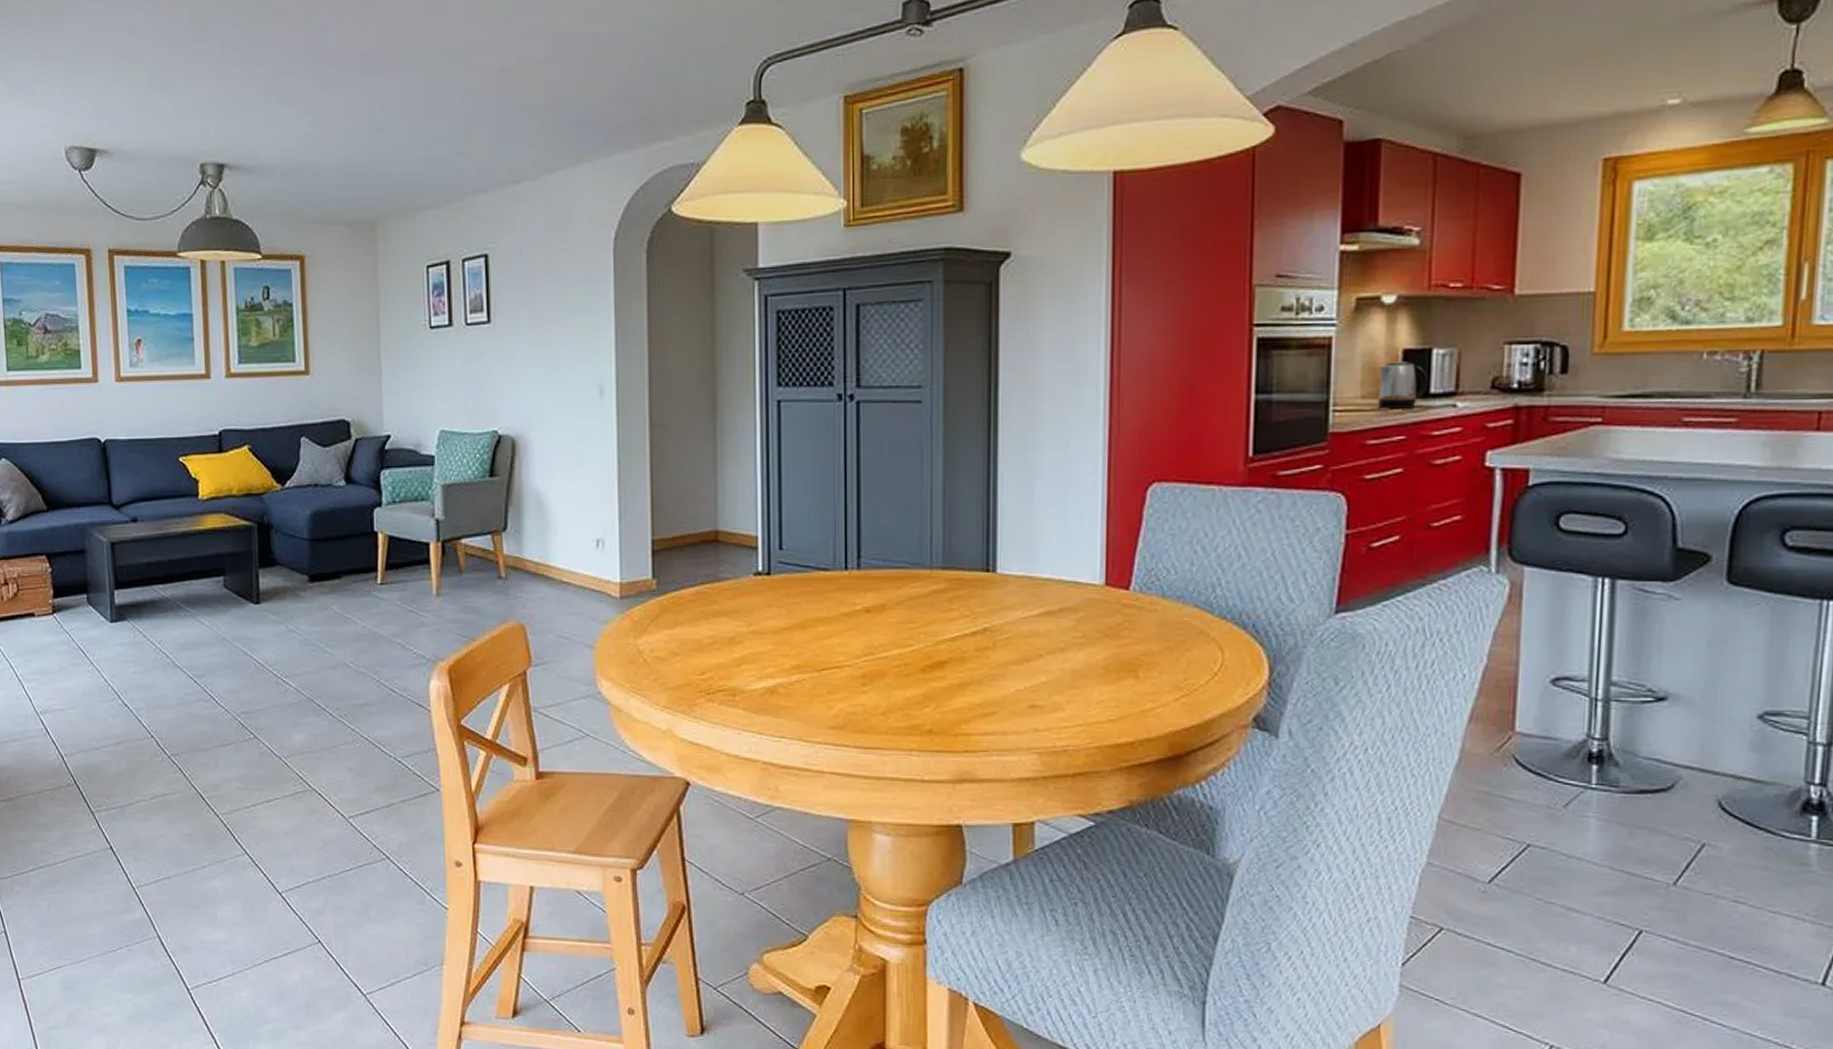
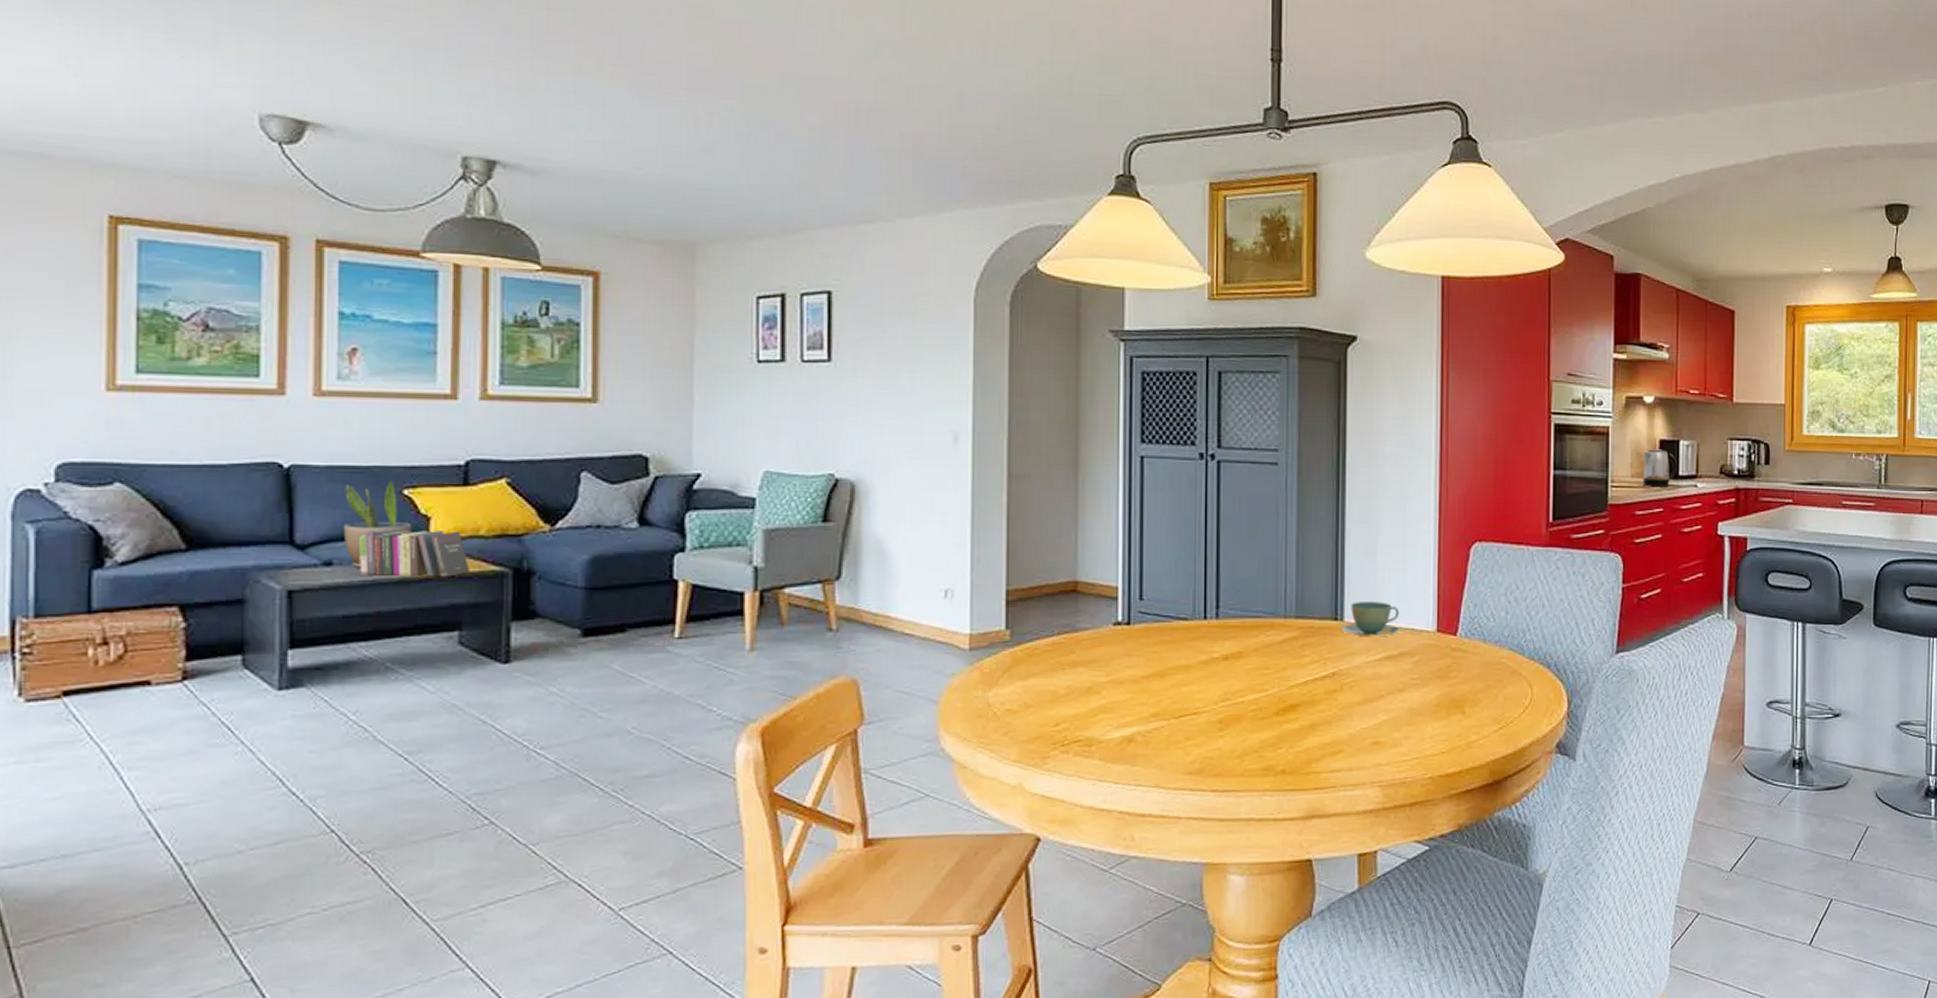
potted plant: none [141,450,187,525] -> present [343,480,413,569]
books: none [153,491,228,531] -> present [359,529,470,577]
teacup: none [993,551,1062,591] -> present [1341,602,1401,637]

